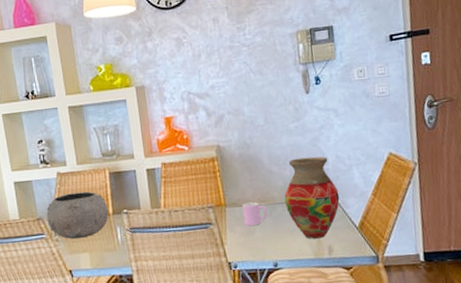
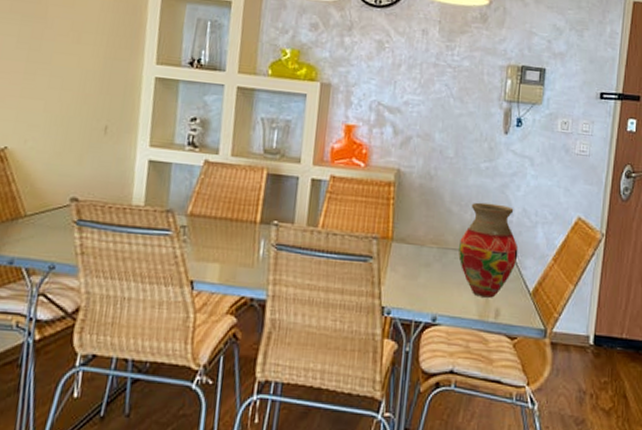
bowl: present [46,191,109,240] -> none [177,187,256,245]
cup: present [242,202,268,227] -> none [409,241,437,270]

